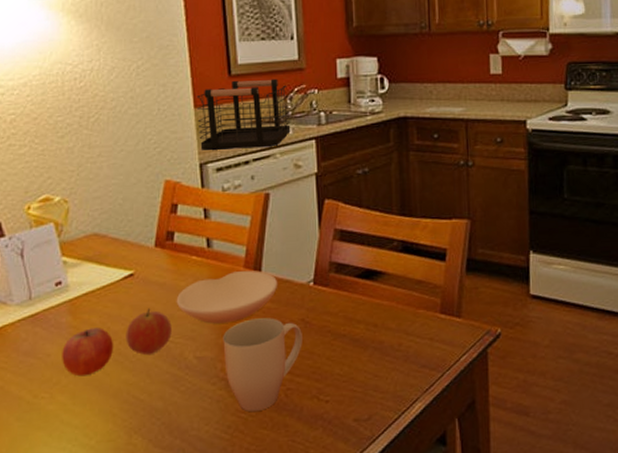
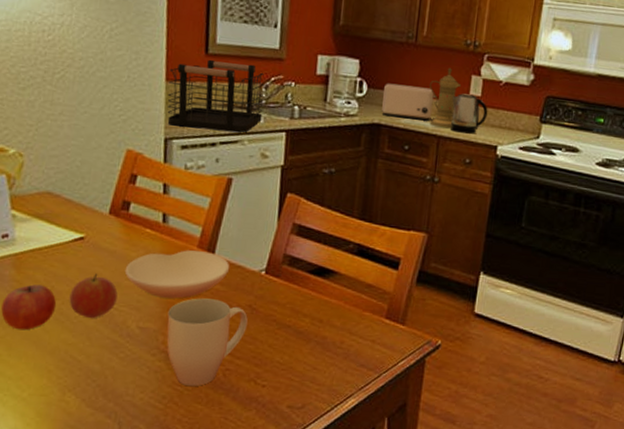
toaster: none [405,74,458,108] -> present [382,83,436,121]
coffee pot: none [450,50,480,111] -> present [429,67,461,129]
kettle: none [474,72,512,114] -> present [449,93,488,135]

